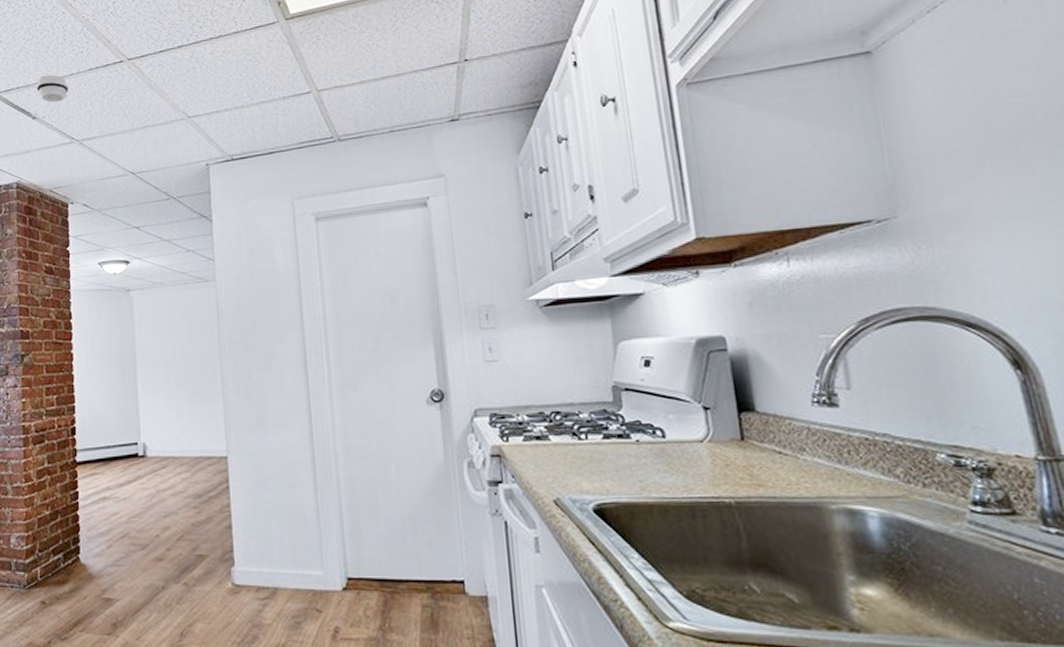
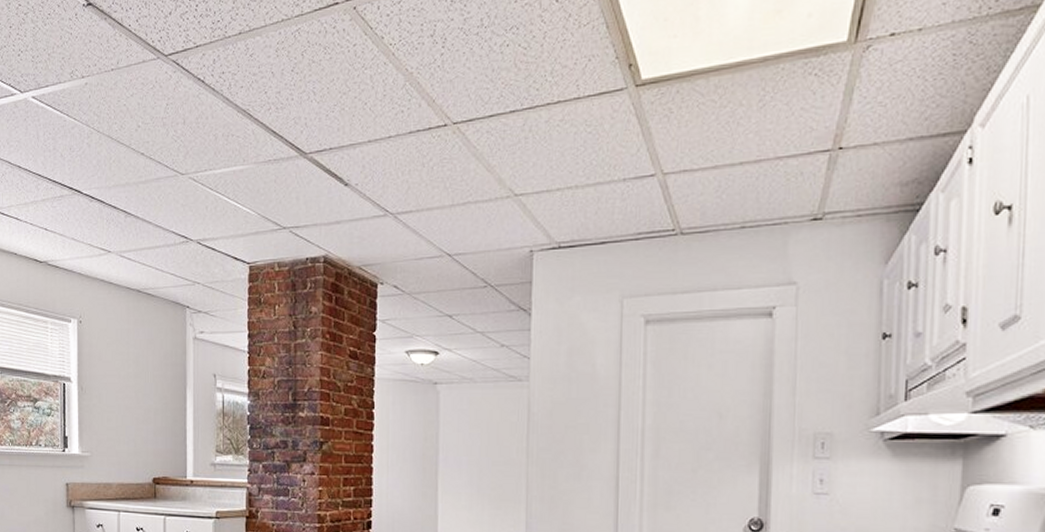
smoke detector: present [37,74,69,103] -> none [351,135,386,168]

